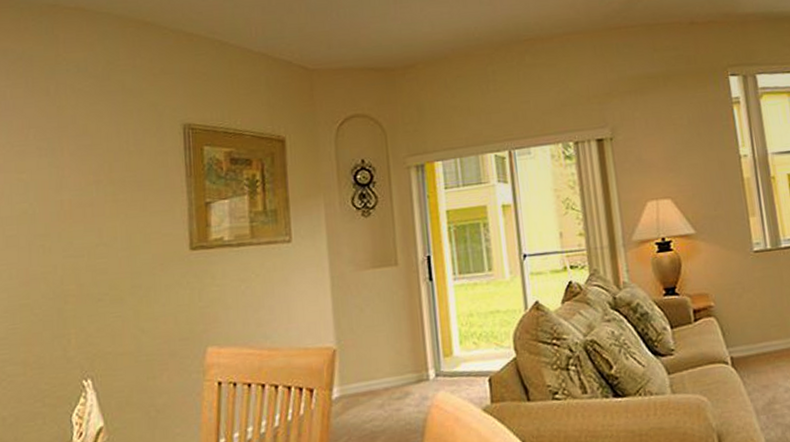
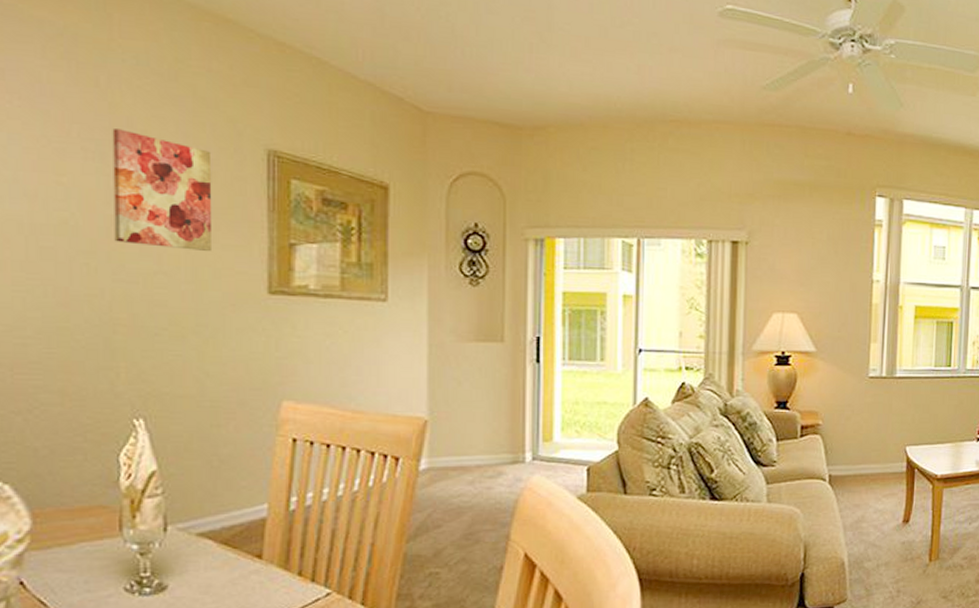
wall art: none [60,126,142,223] -> present [112,129,213,251]

